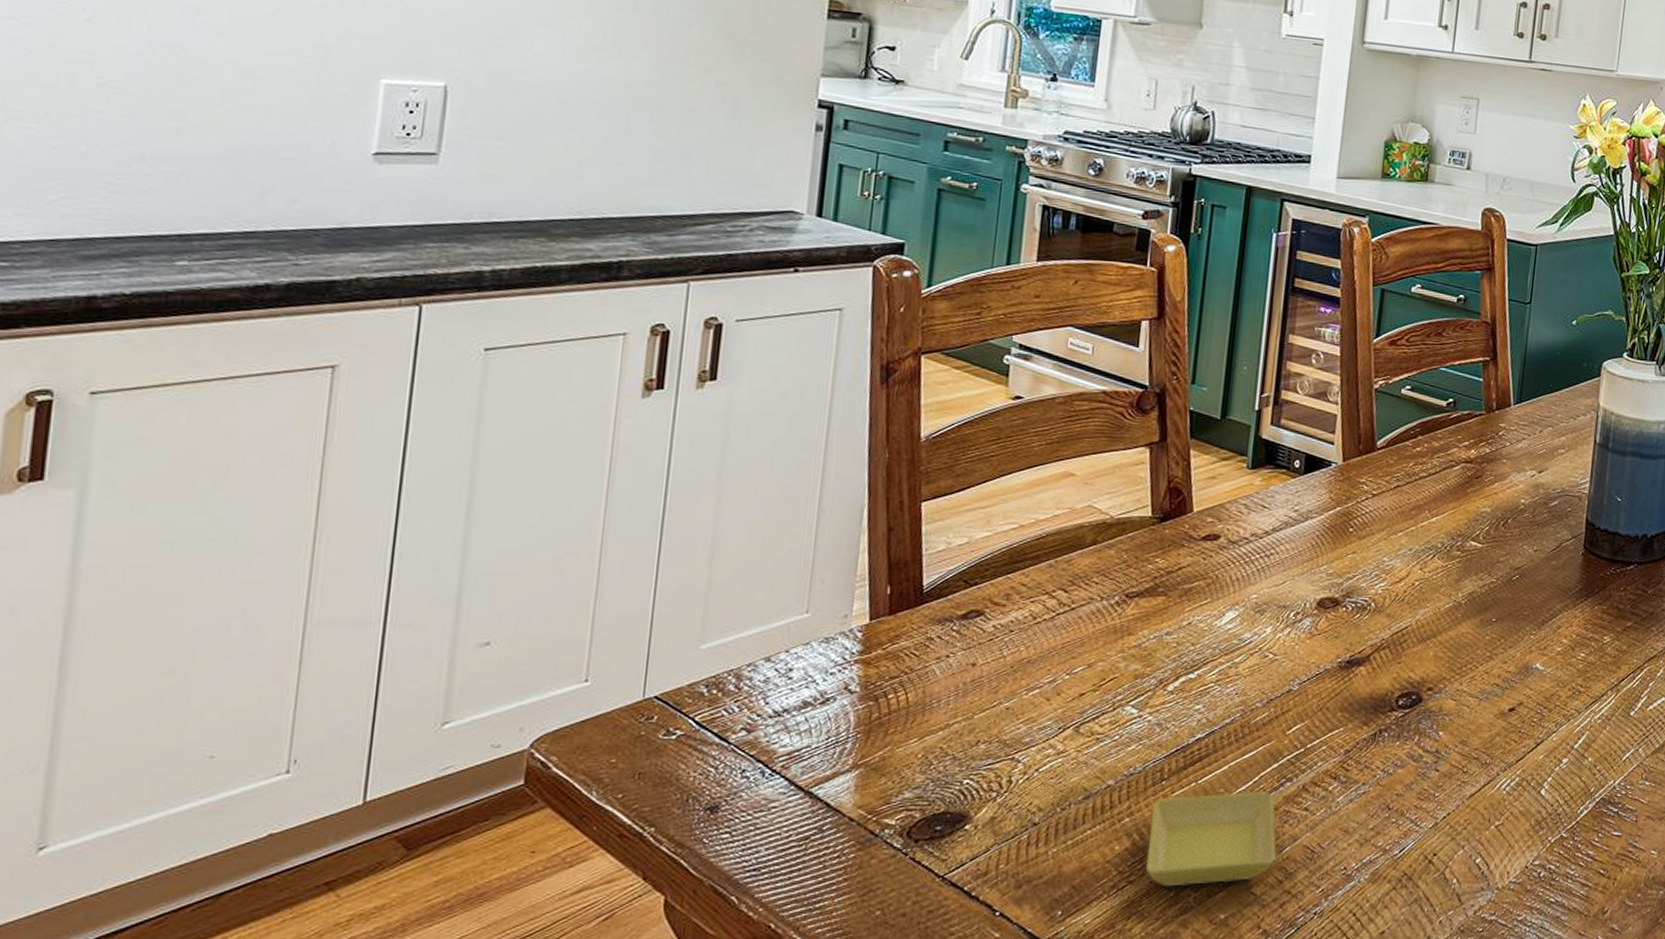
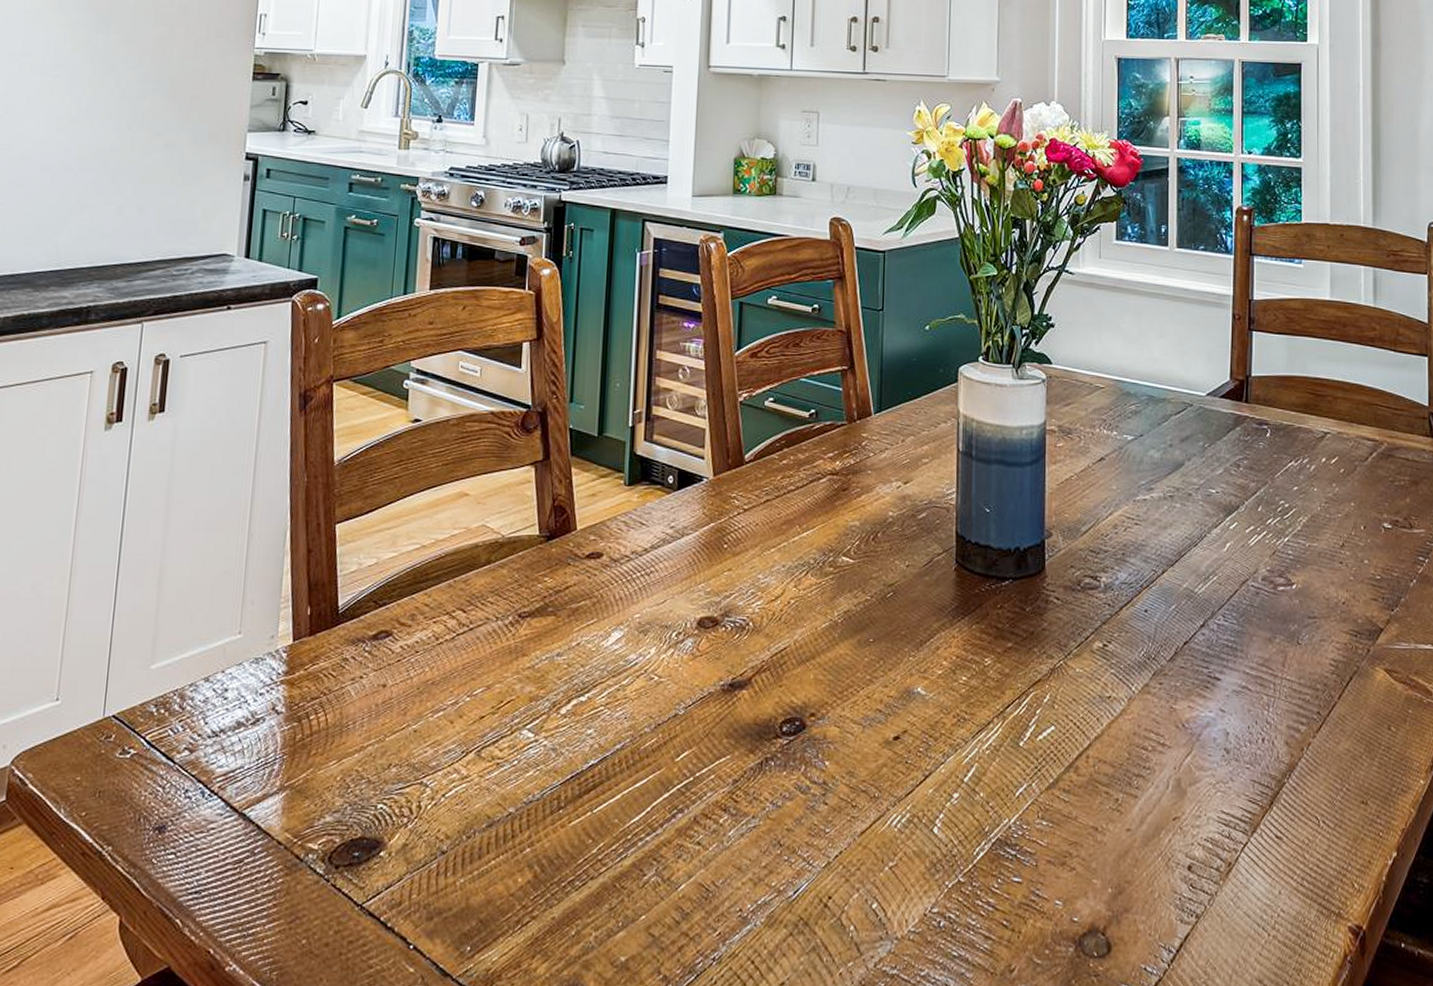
saucer: present [1145,791,1278,887] -> none [547,822,673,924]

